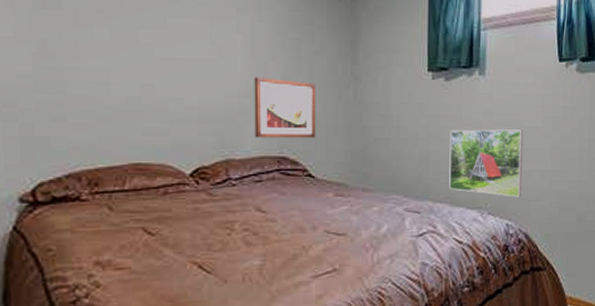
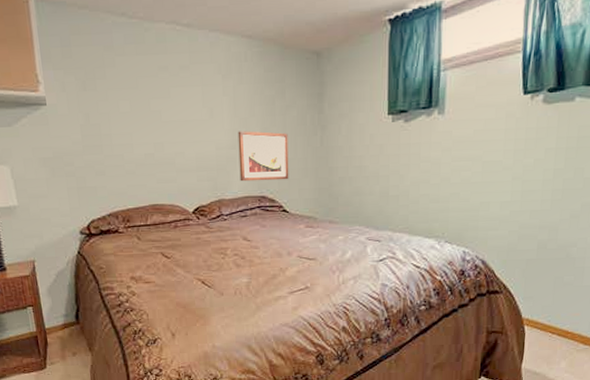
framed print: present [449,129,524,197] -> none [407,163,483,227]

